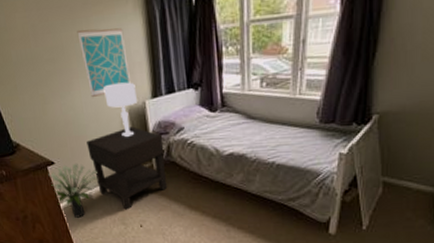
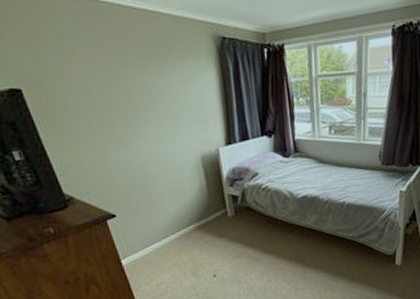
potted plant: present [48,163,97,218] -> none [108,214,166,274]
wall art: present [77,28,131,98] -> none [145,78,203,146]
nightstand: present [86,126,168,210] -> none [154,174,243,260]
table lamp: present [103,82,137,137] -> none [174,130,210,185]

